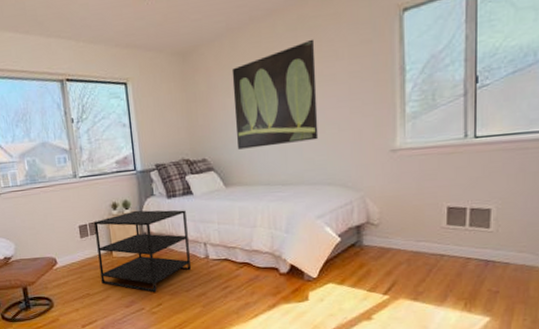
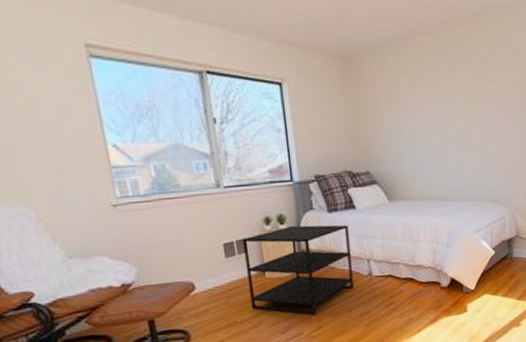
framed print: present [231,39,319,150] -> none [395,59,476,163]

